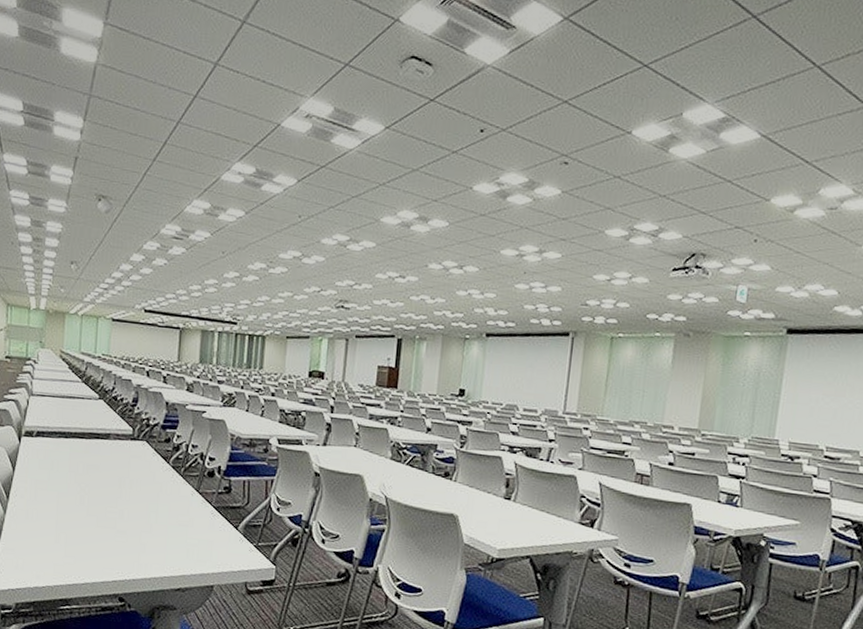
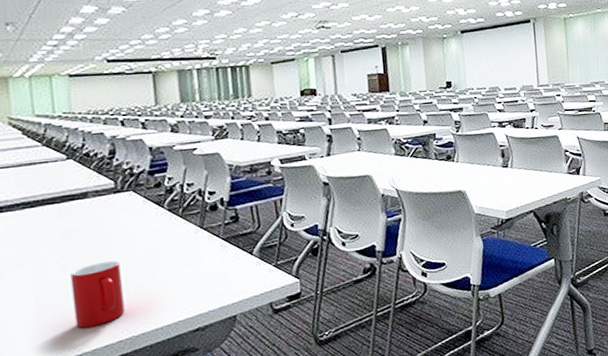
cup: none [83,502,125,562] -> present [70,261,125,328]

